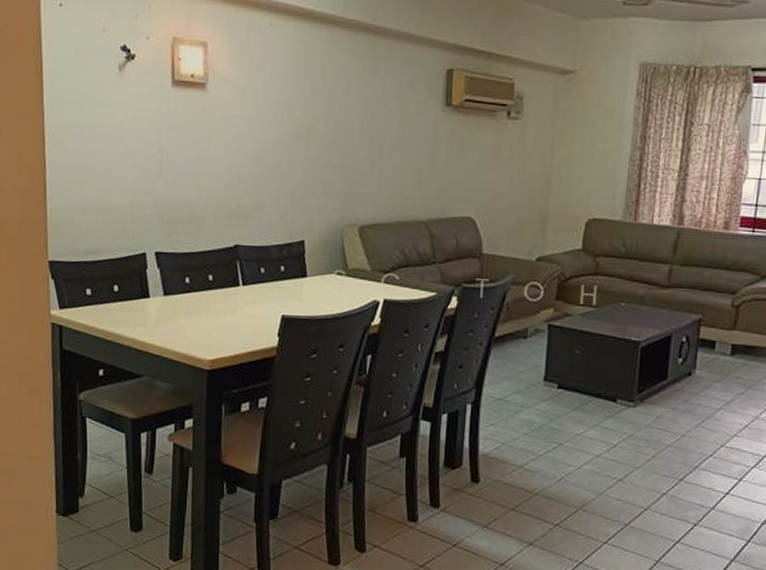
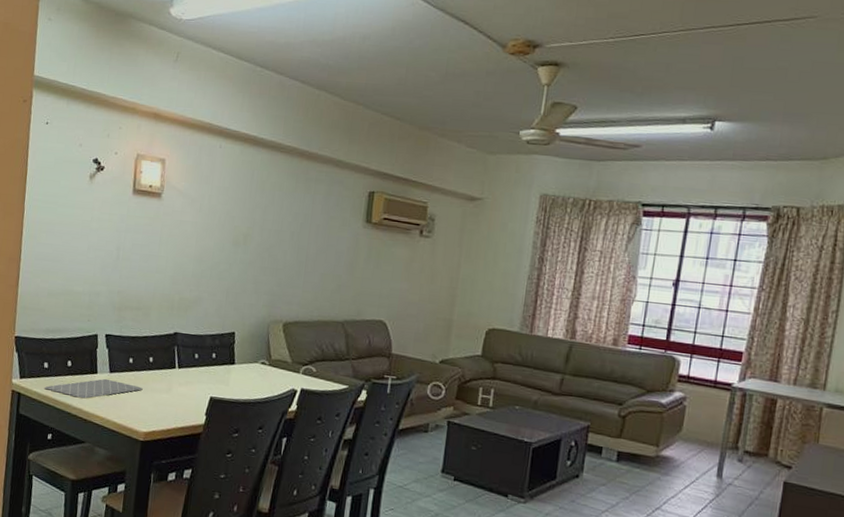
placemat: none [90,302,204,327] -> present [45,378,143,399]

